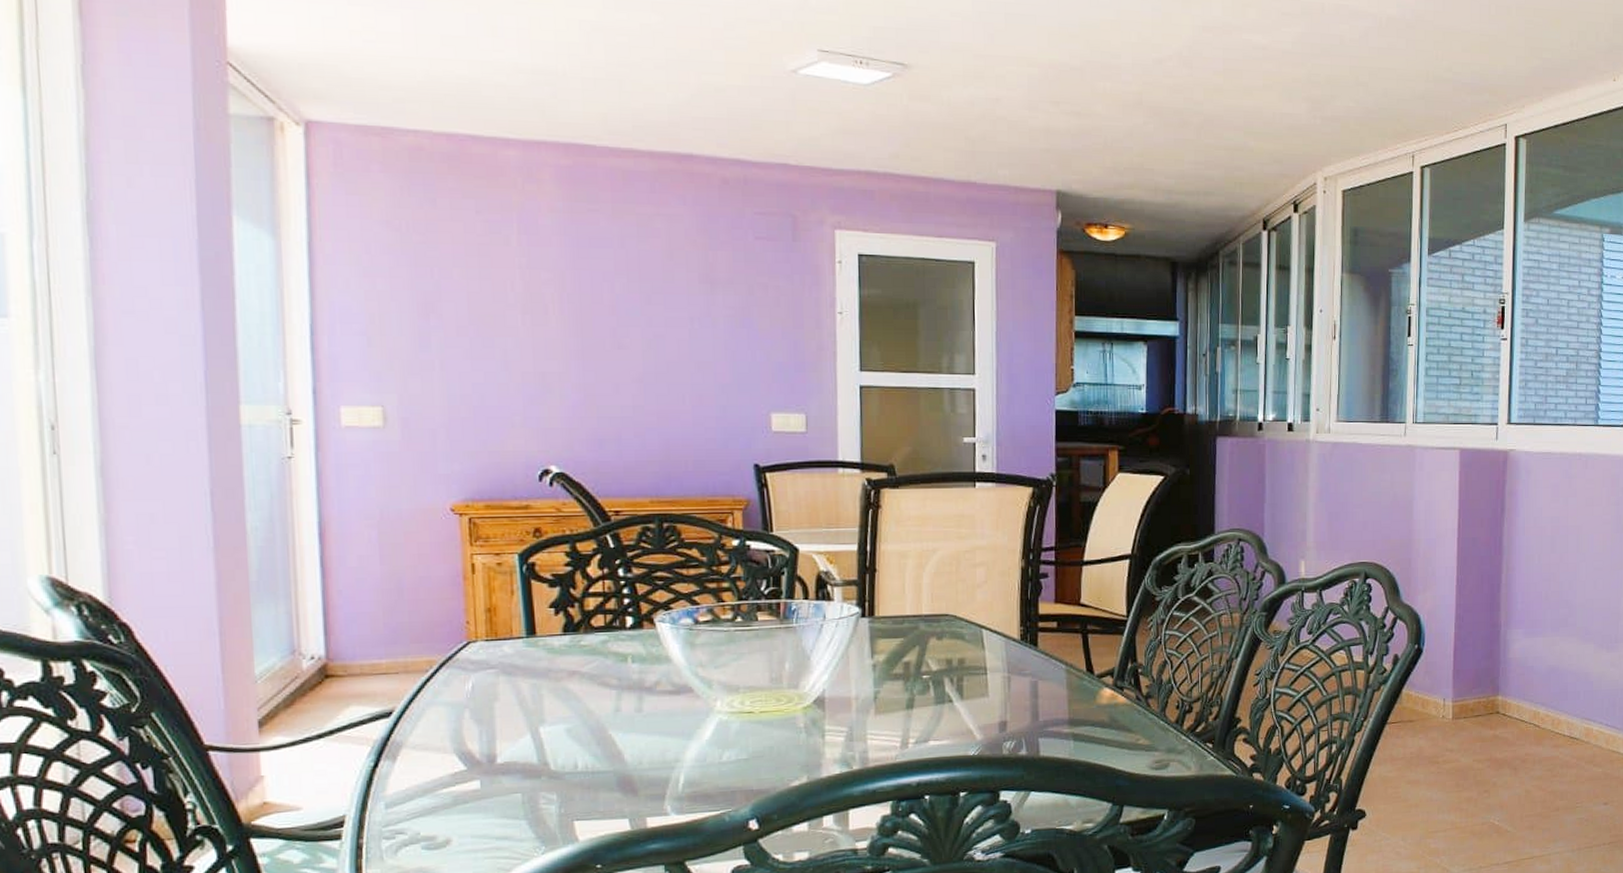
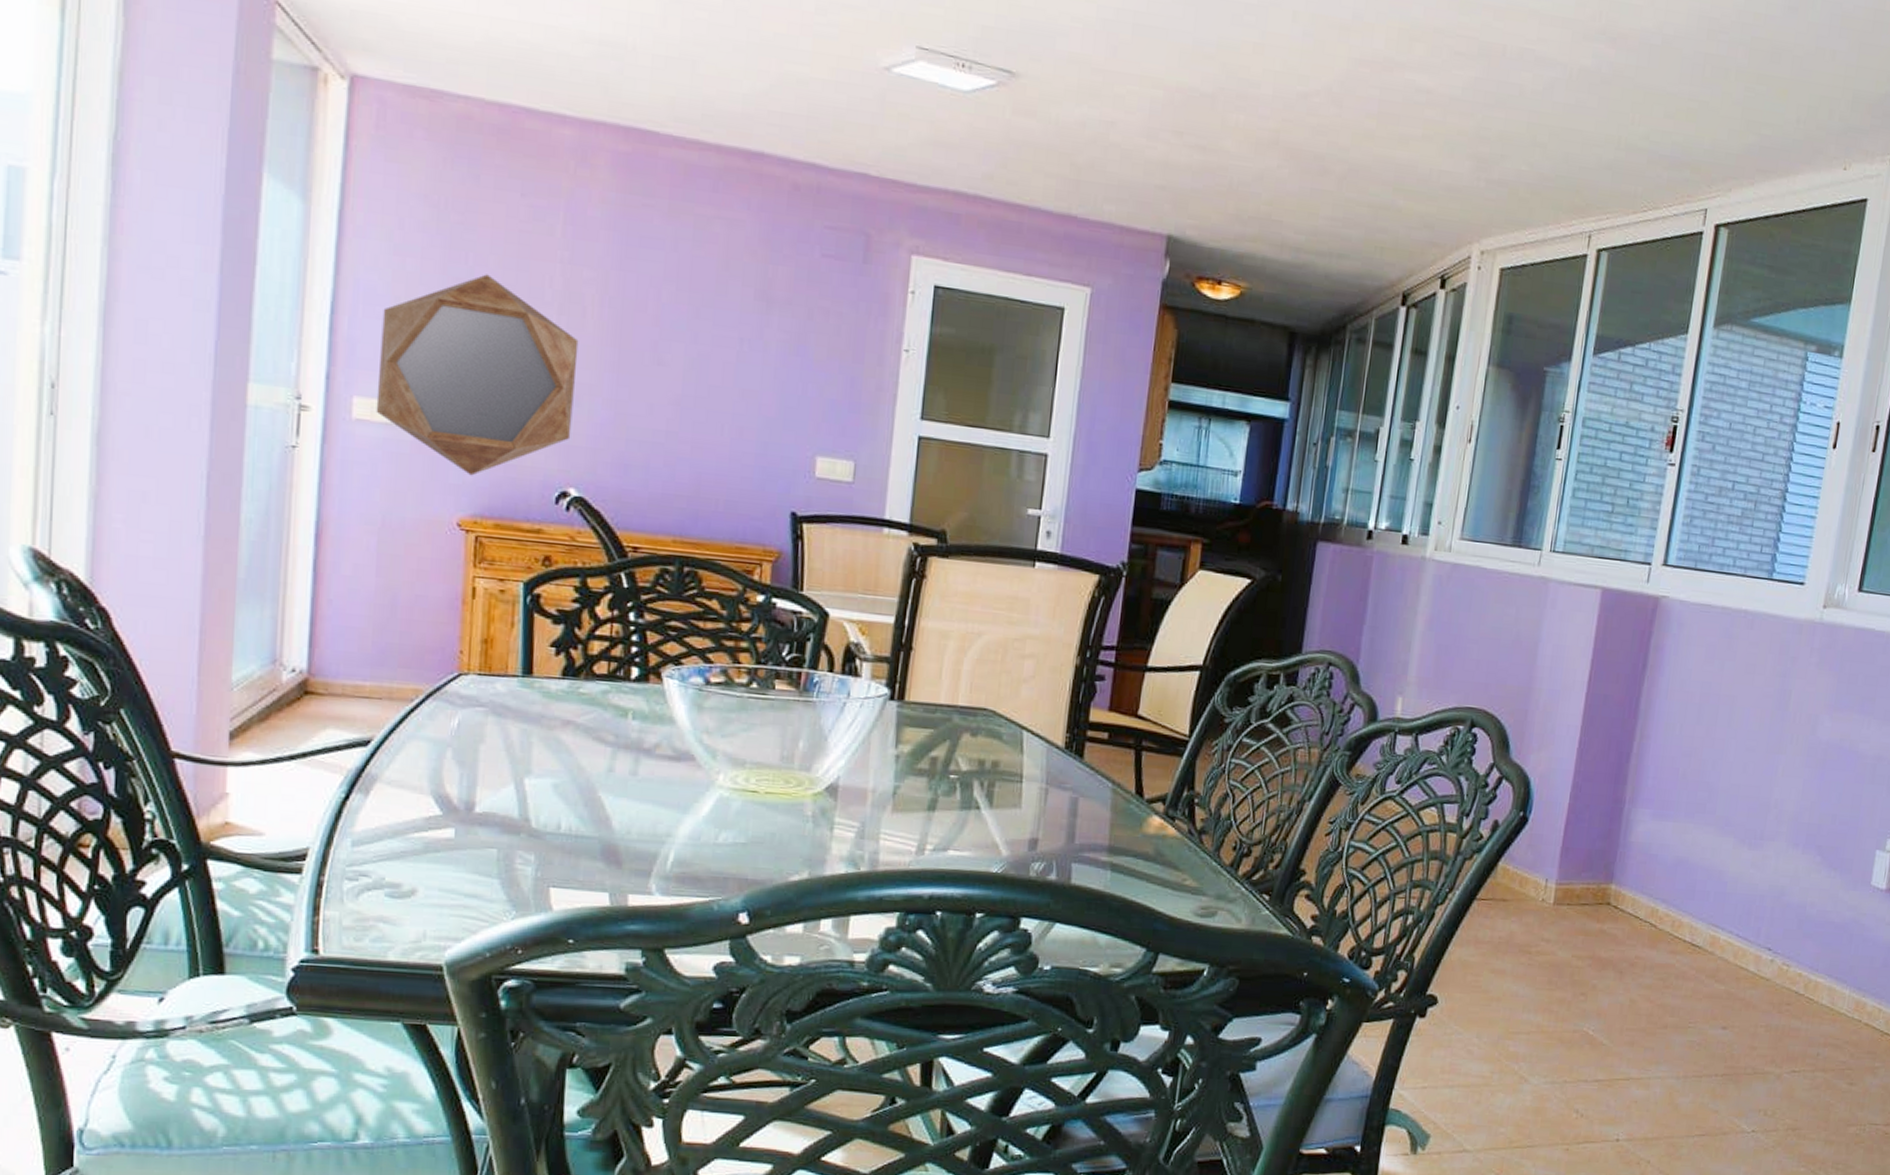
home mirror: none [359,285,547,465] -> present [376,274,579,476]

